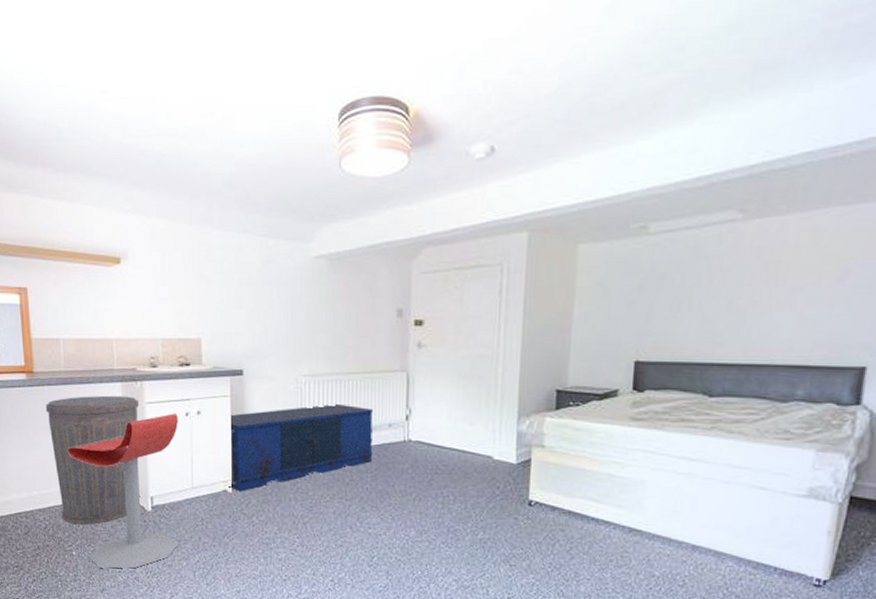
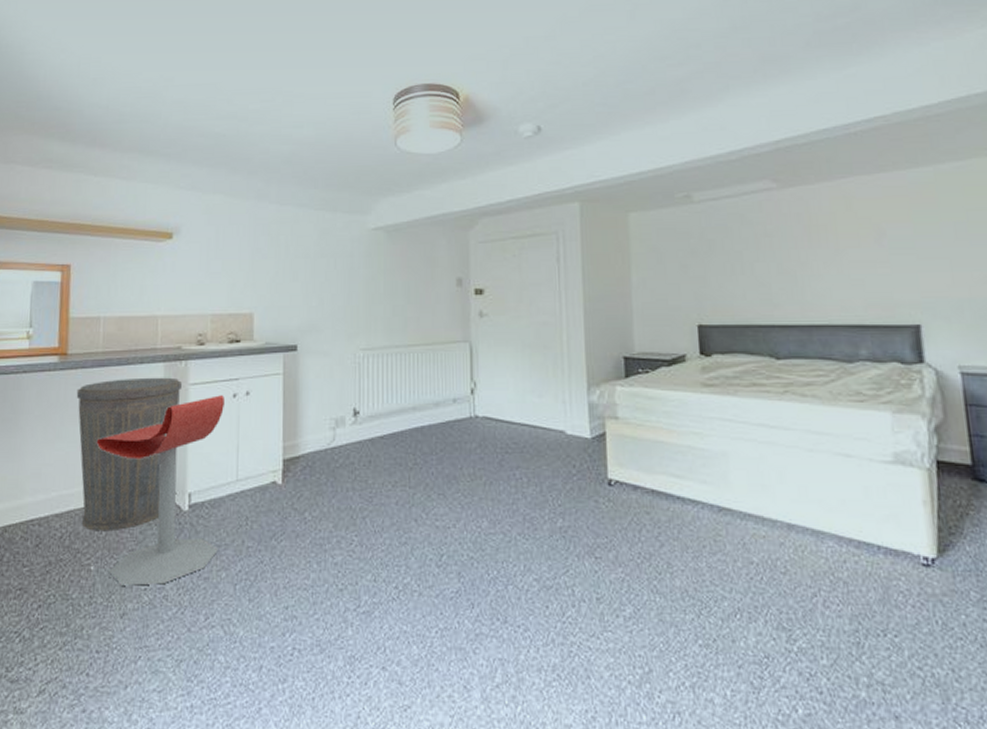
shipping container: present [230,403,374,491] -> none [280,378,438,482]

